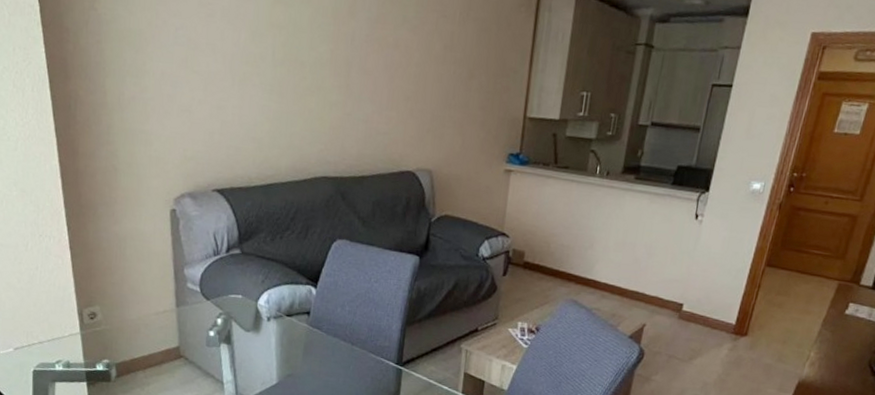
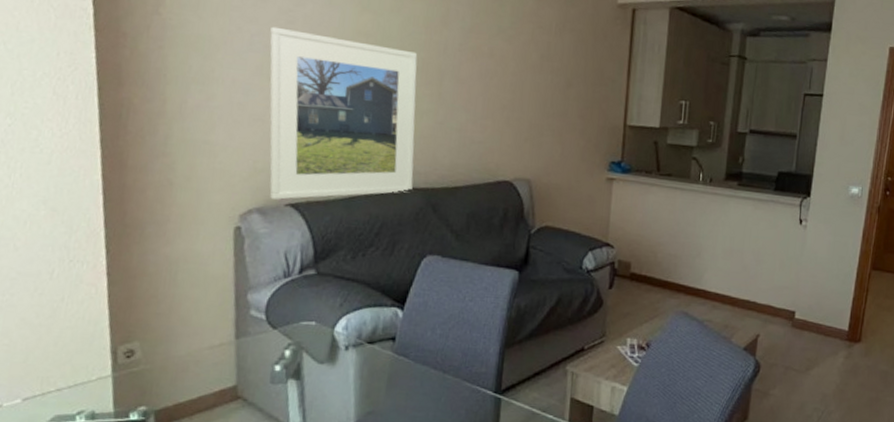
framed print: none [192,20,327,186] -> present [269,26,418,200]

